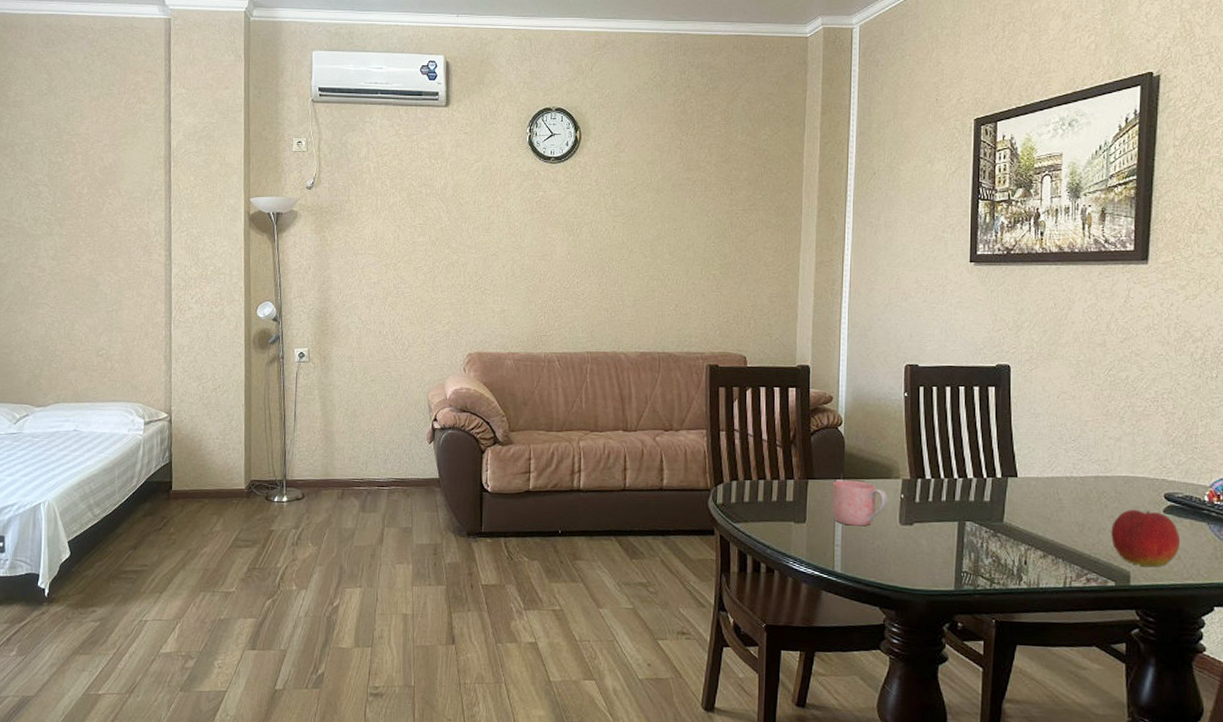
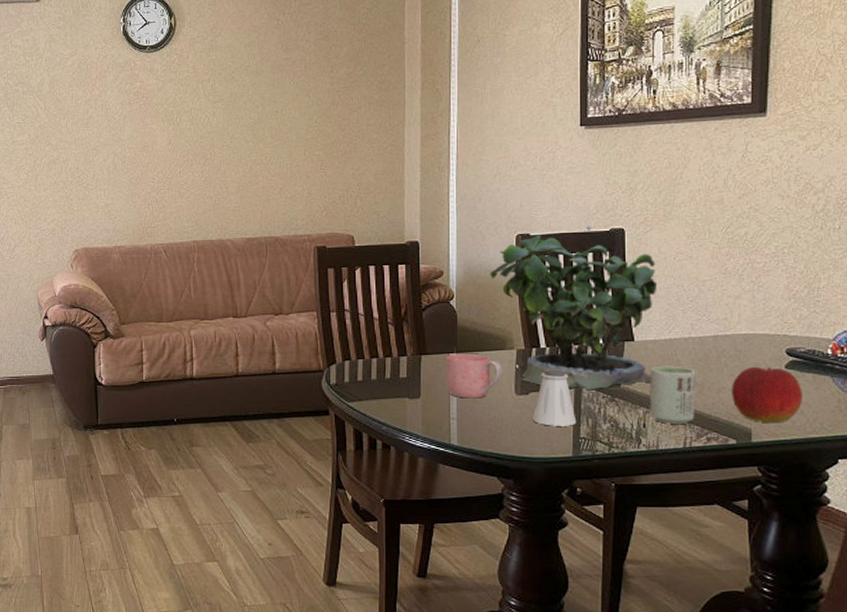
potted plant: none [878,360,1041,523] -> present [490,226,658,389]
saltshaker: none [915,500,959,559] -> present [532,369,577,426]
cup: none [1031,503,1077,563] -> present [650,365,696,424]

